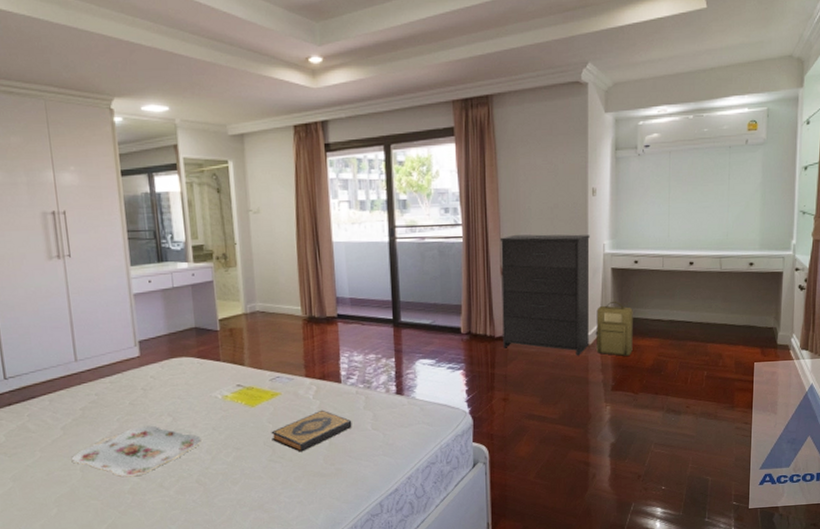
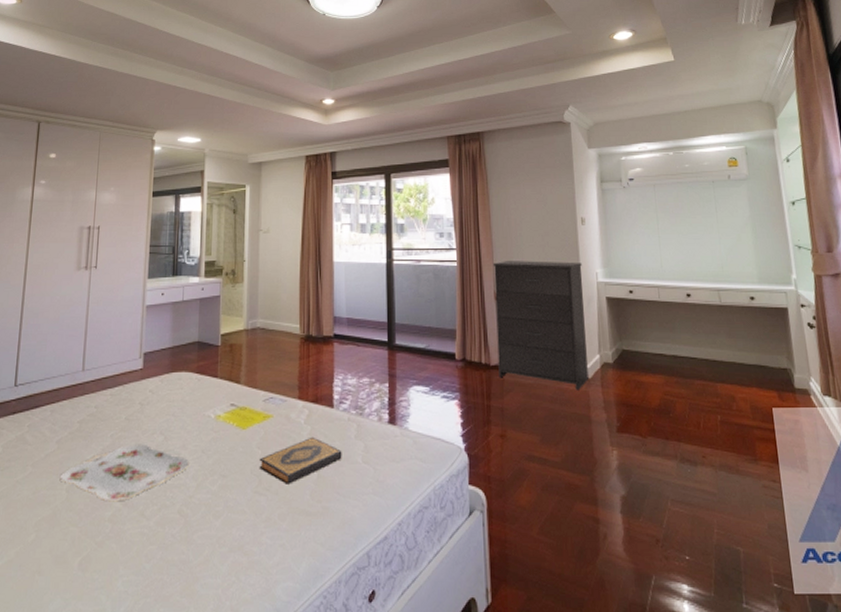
backpack: present [595,302,633,357] -> none [594,333,636,394]

